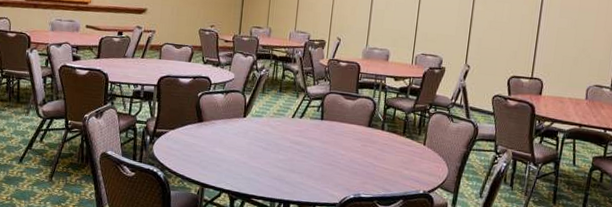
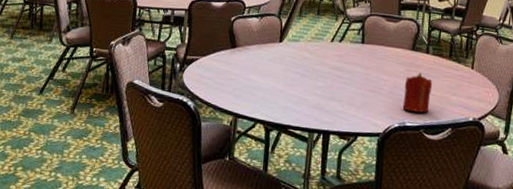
candle: none [358,147,387,186] -> present [402,72,433,113]

